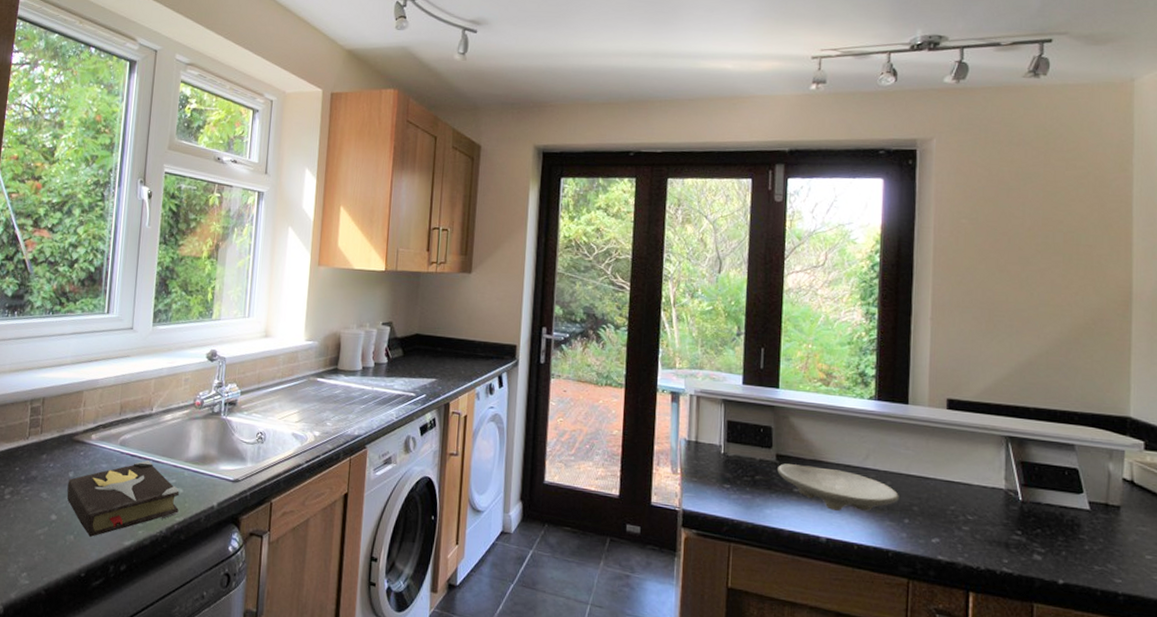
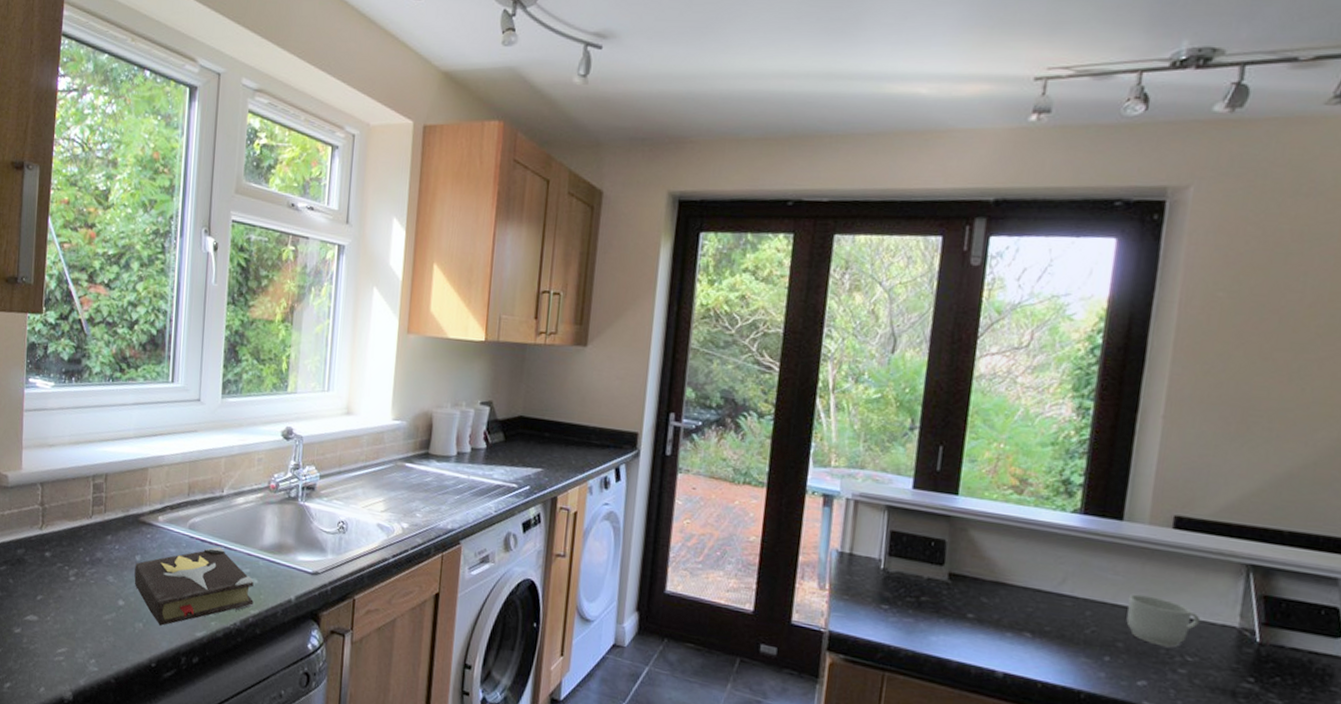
bowl: present [777,463,899,511] -> none [949,584,1100,644]
mug: none [919,465,975,509] -> present [1126,594,1201,648]

